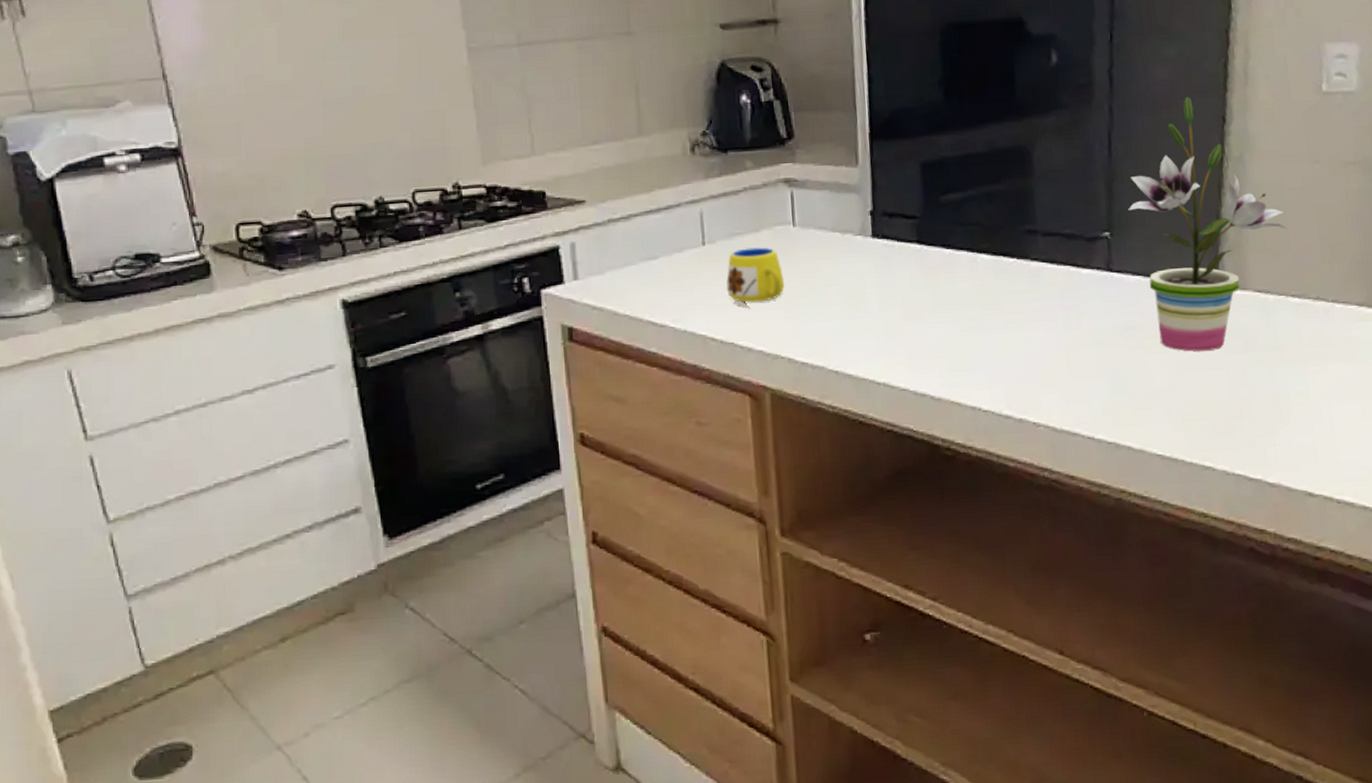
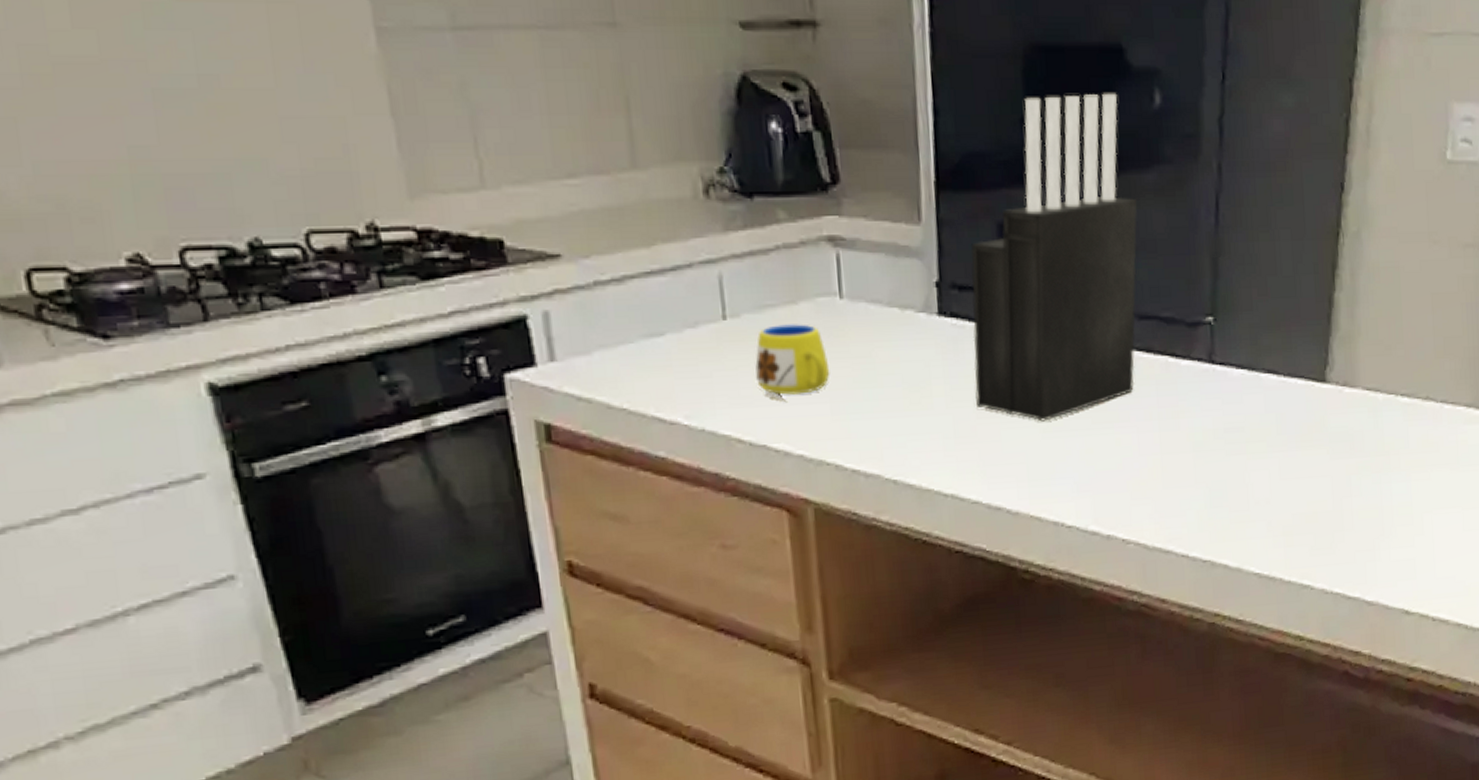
knife block: none [898,56,1041,322] -> present [970,93,1138,422]
potted plant: present [1128,97,1286,352] -> none [1234,157,1400,457]

